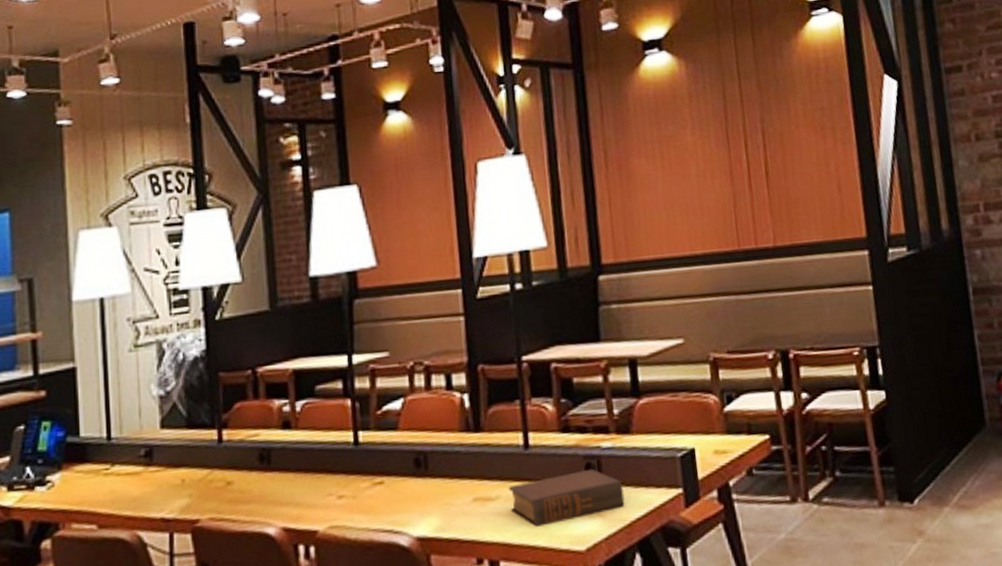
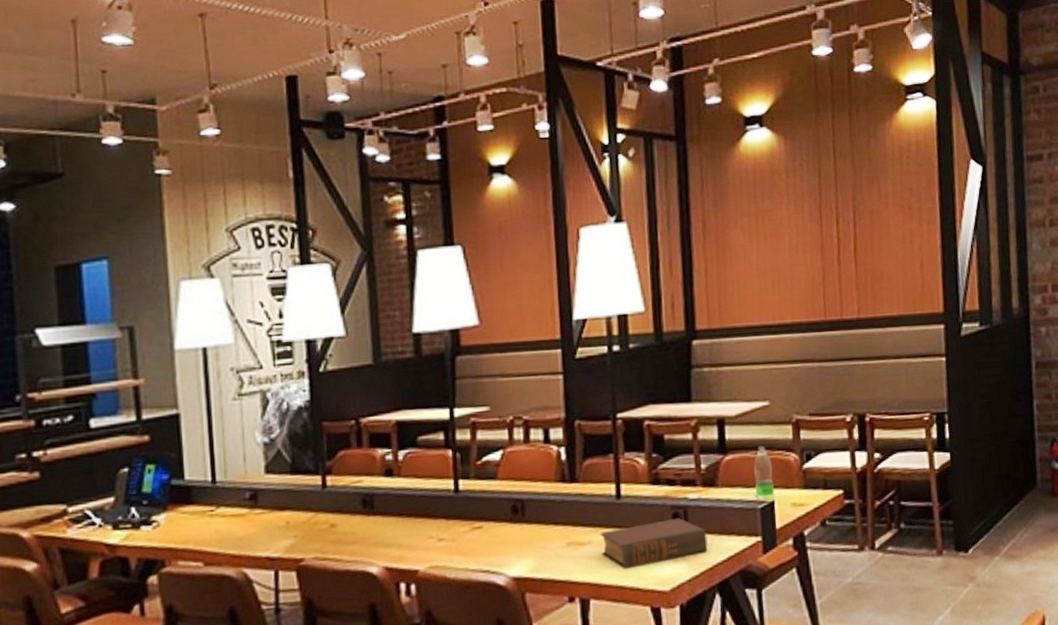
bottle: none [669,388,695,451] -> present [753,446,775,503]

